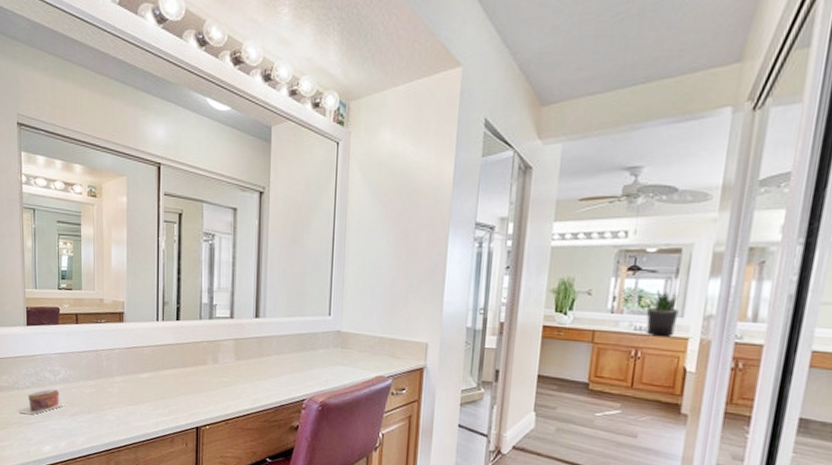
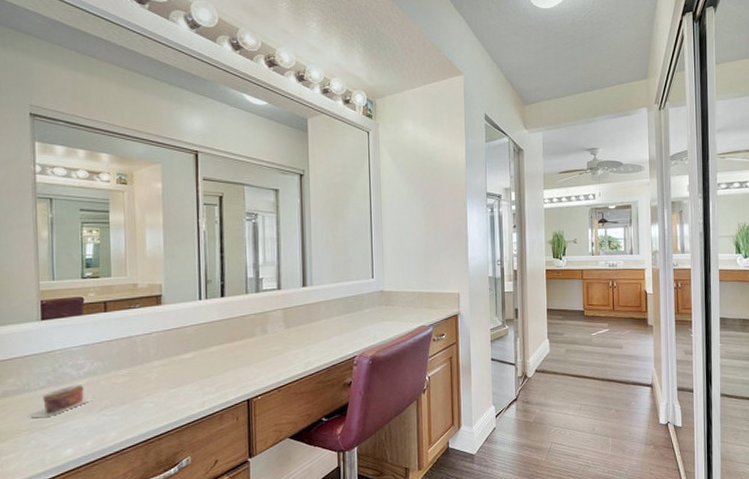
planter: present [646,289,679,336] -> none [615,235,636,269]

